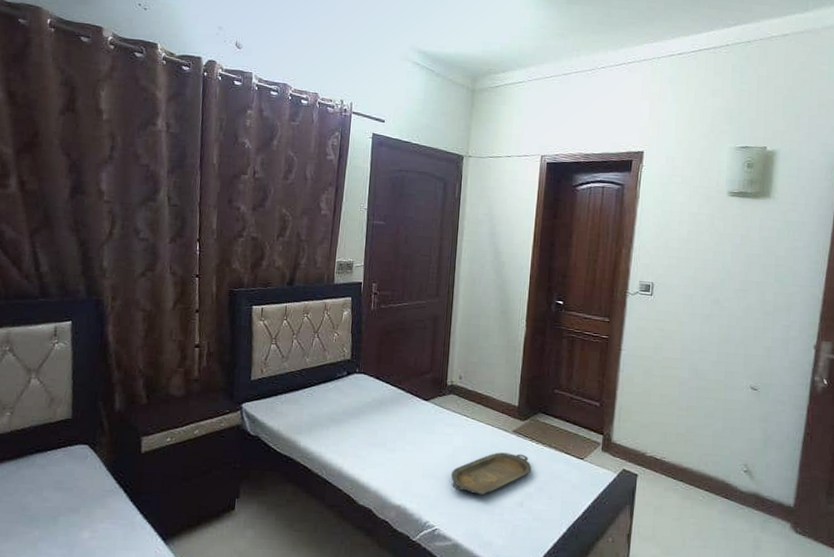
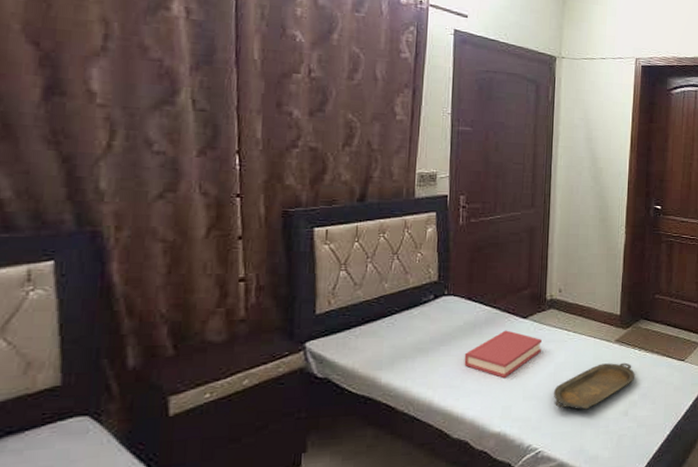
hardback book: none [370,410,443,455] -> present [464,330,543,379]

